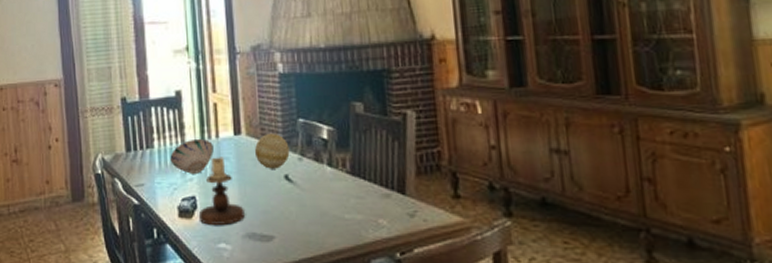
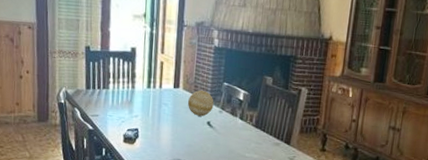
bowl: present [170,138,214,174] -> none [121,86,157,113]
candlestick: present [199,157,245,225] -> none [140,102,174,152]

